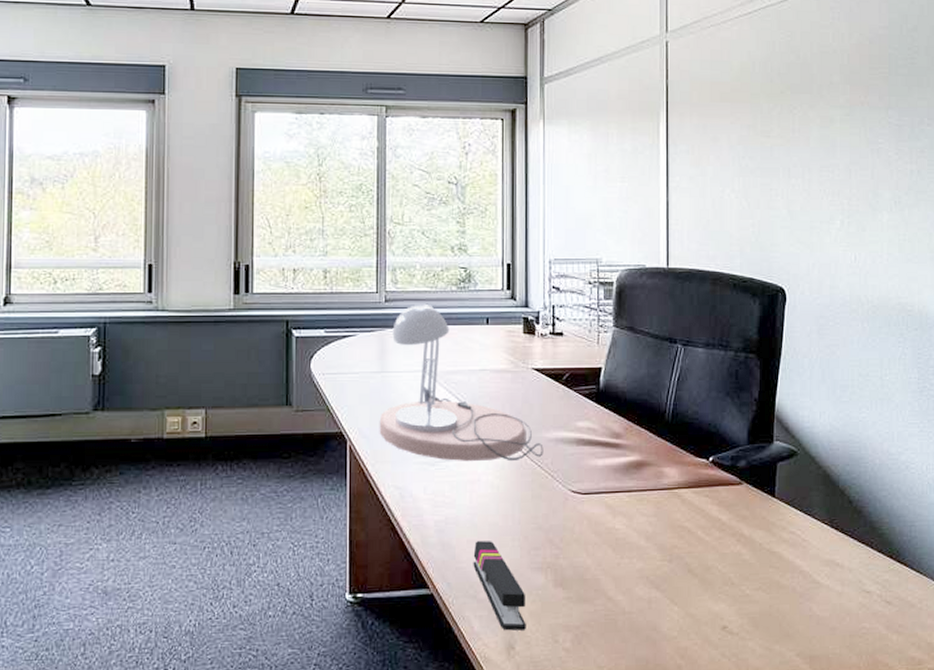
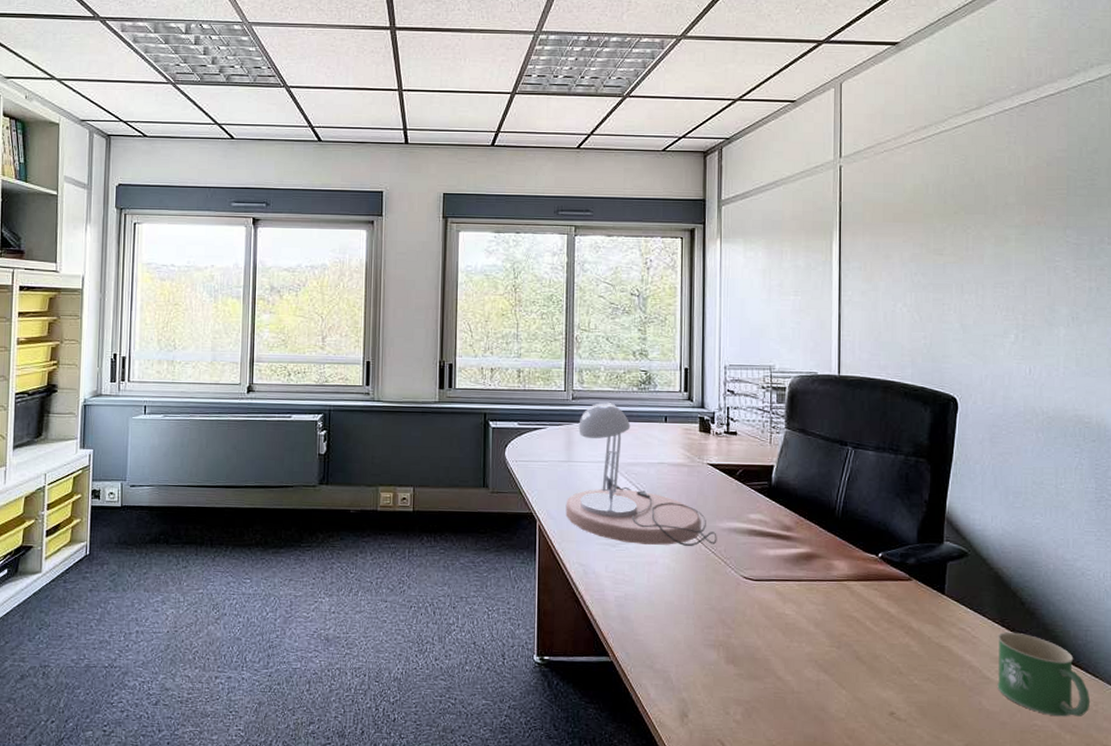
stapler: present [473,541,526,631] -> none [650,617,699,701]
mug: none [827,532,916,618] -> present [997,631,1091,717]

